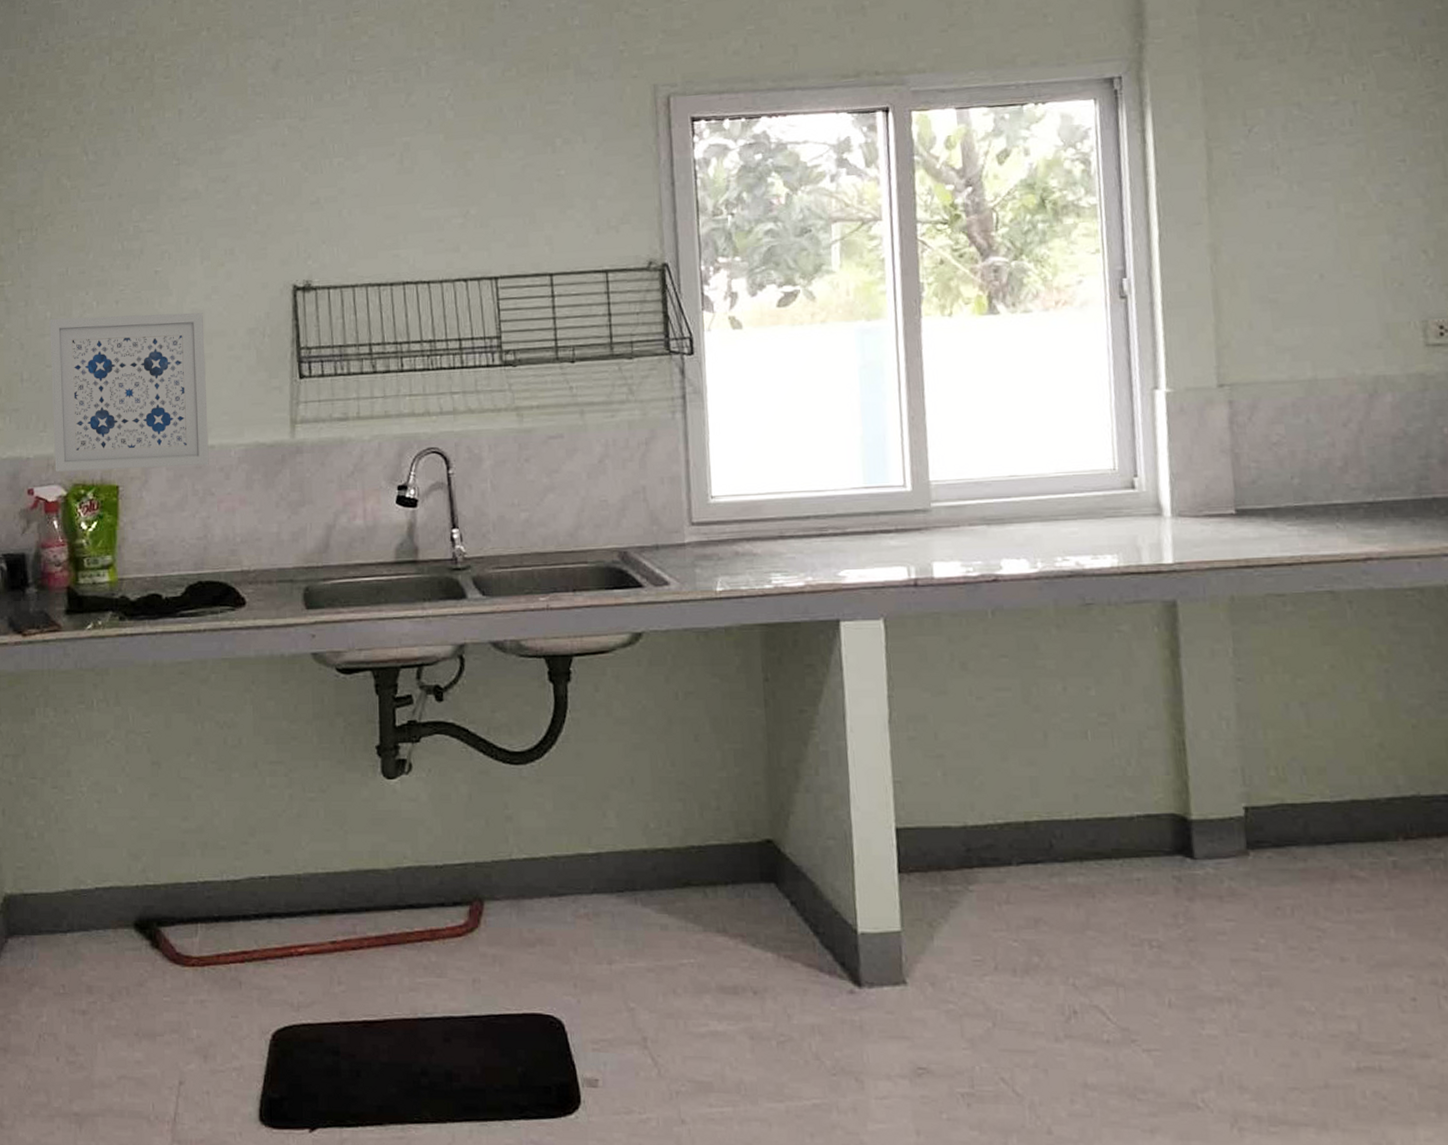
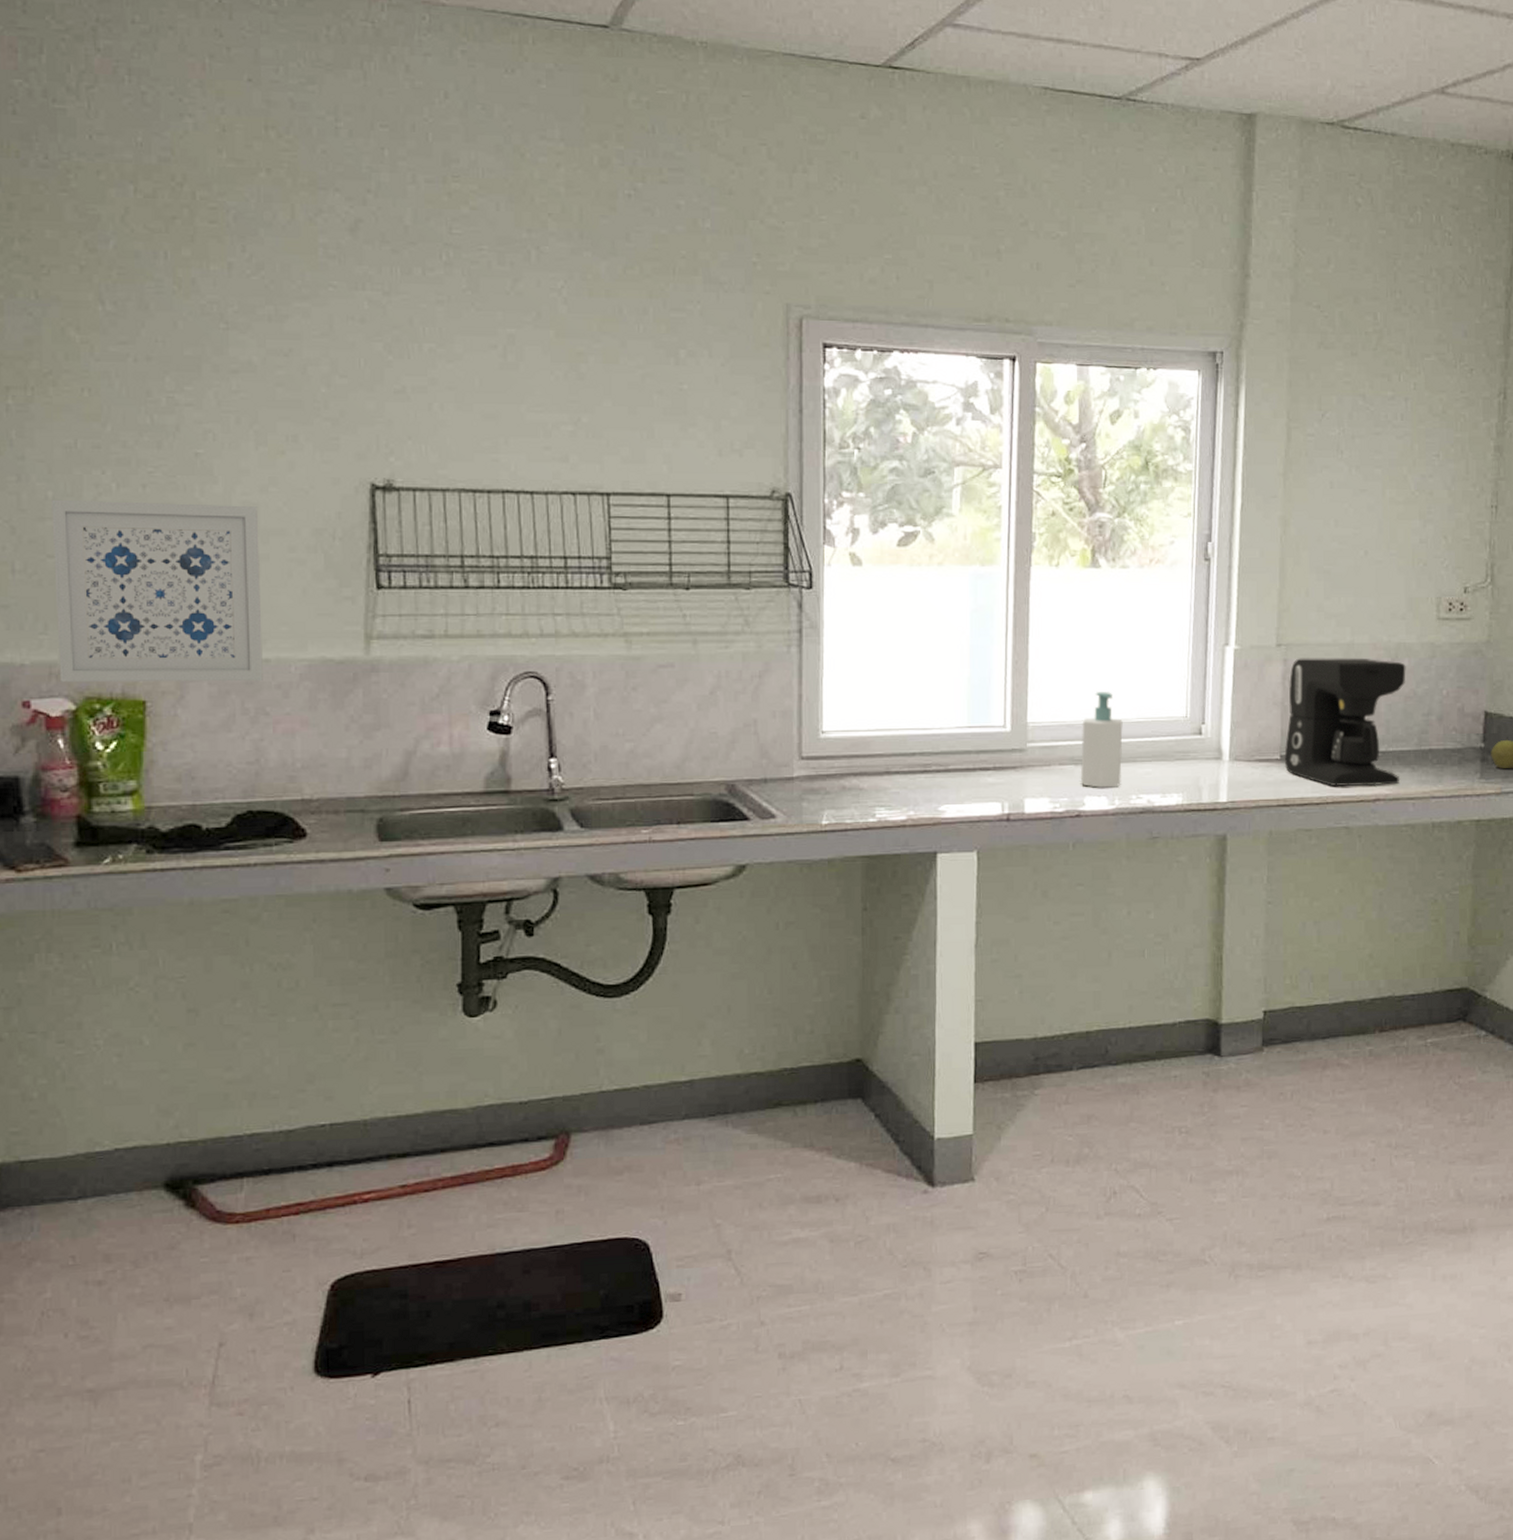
soap bottle: none [992,445,1043,550] -> present [1080,692,1123,788]
coffee maker: none [1238,395,1398,545] -> present [1284,658,1406,787]

